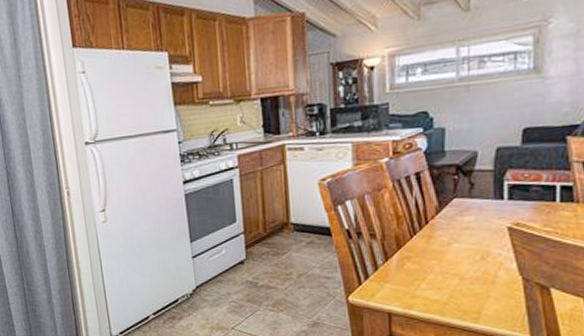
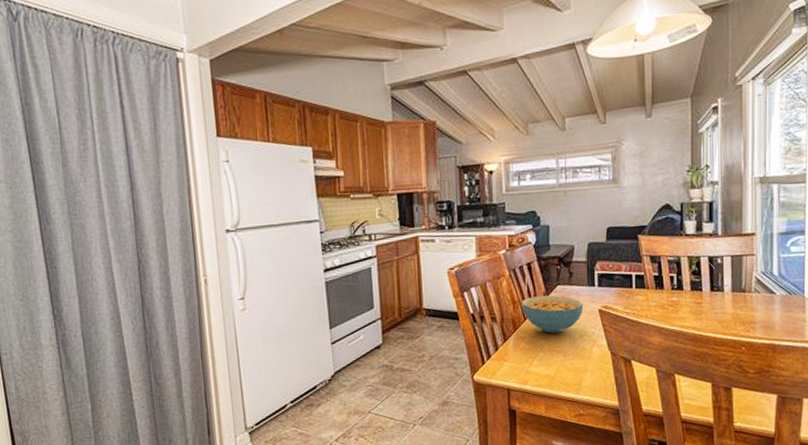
cereal bowl: none [407,209,488,253] -> present [521,295,584,333]

